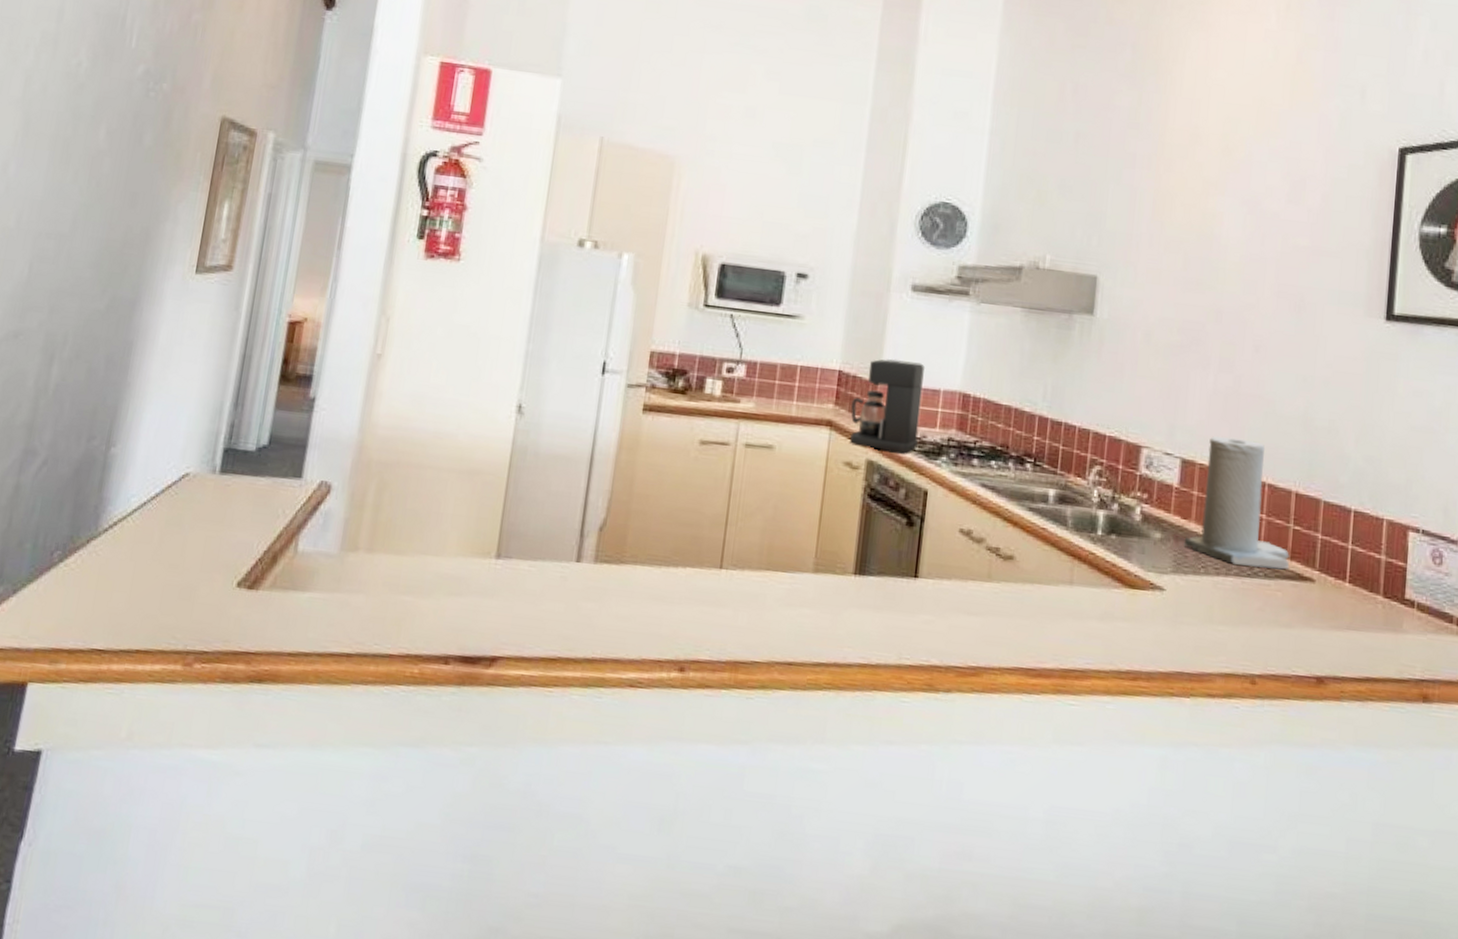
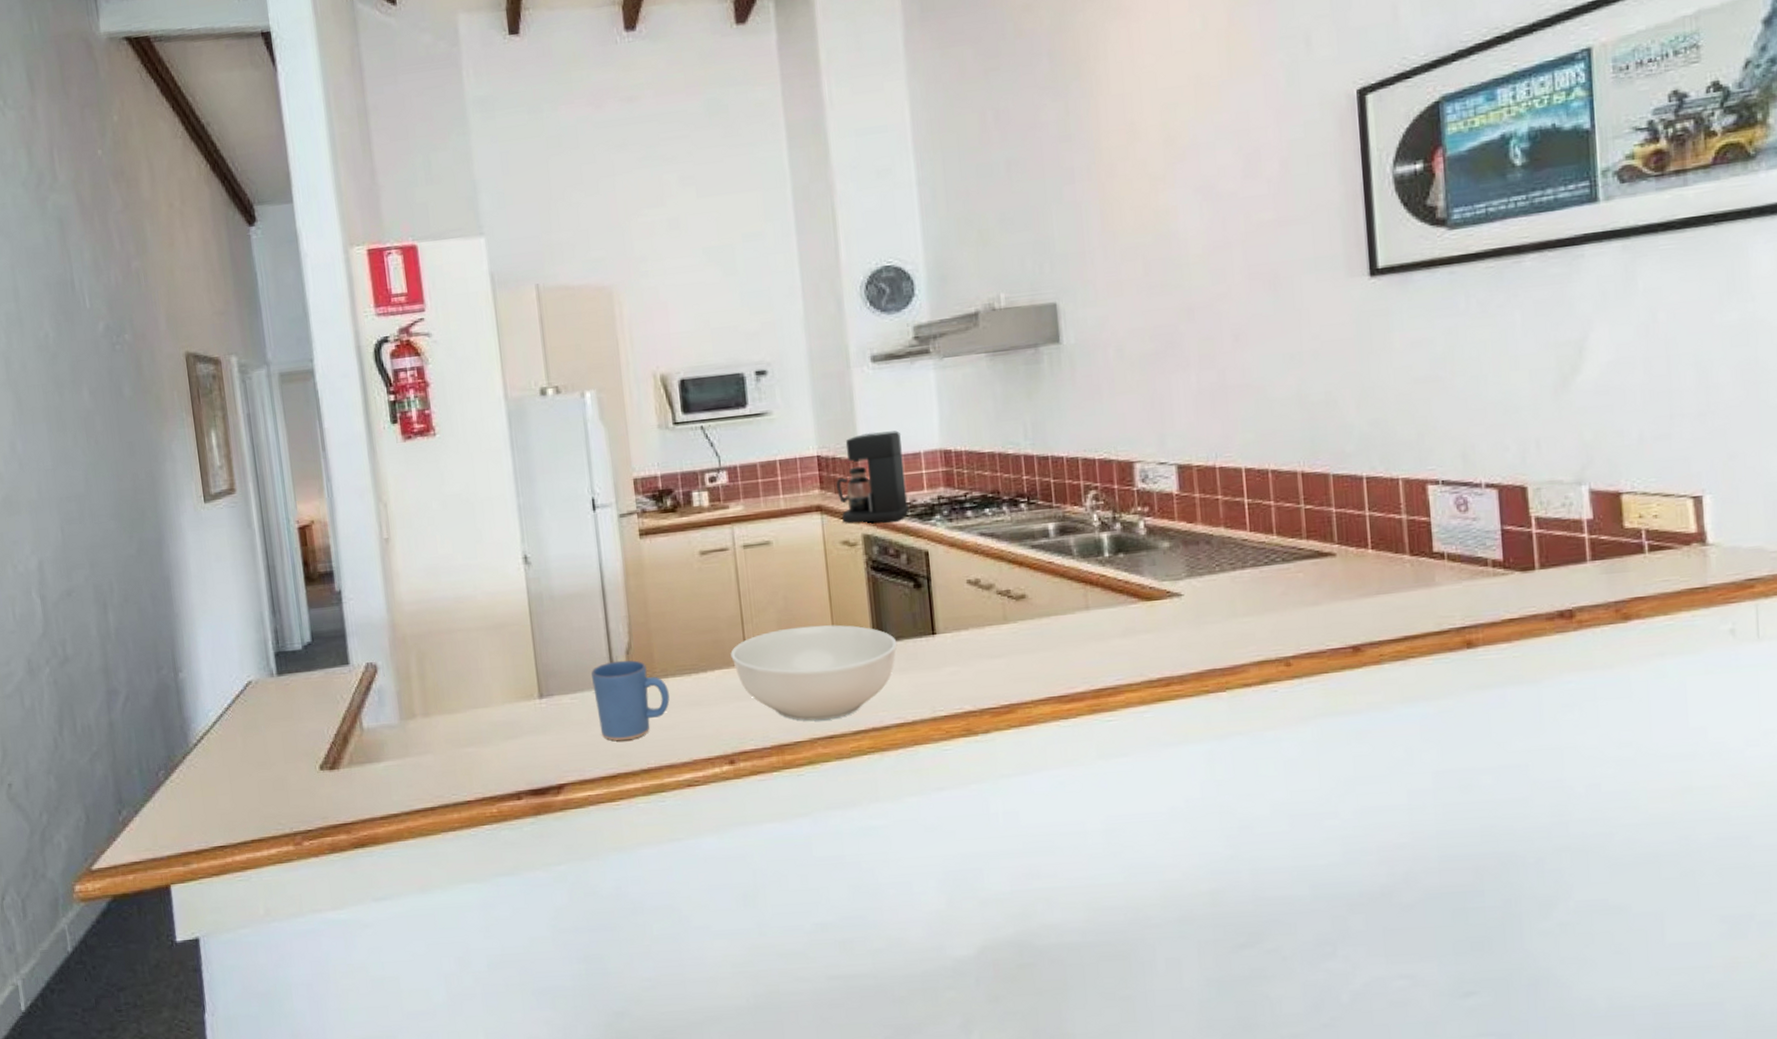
mug: none [552,535,634,623] -> present [591,660,670,741]
bowl: none [706,538,878,645] -> present [730,624,898,721]
paper towel: present [1183,436,1290,570] -> none [1193,431,1307,556]

